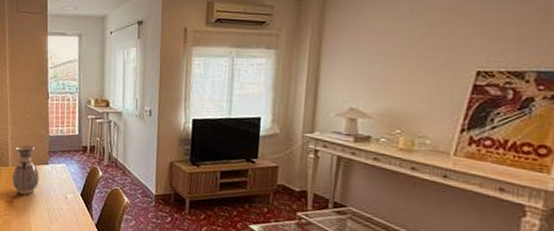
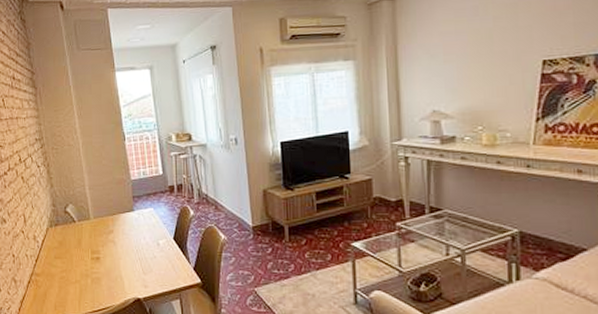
vase: present [12,145,39,195] -> none [96,193,126,248]

